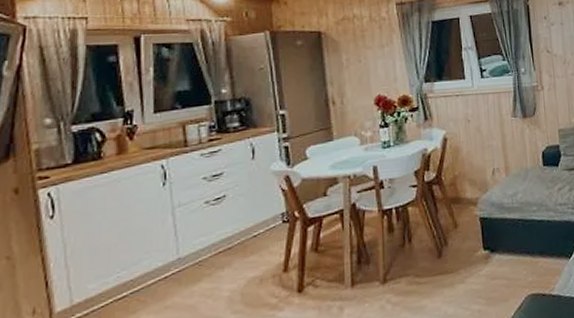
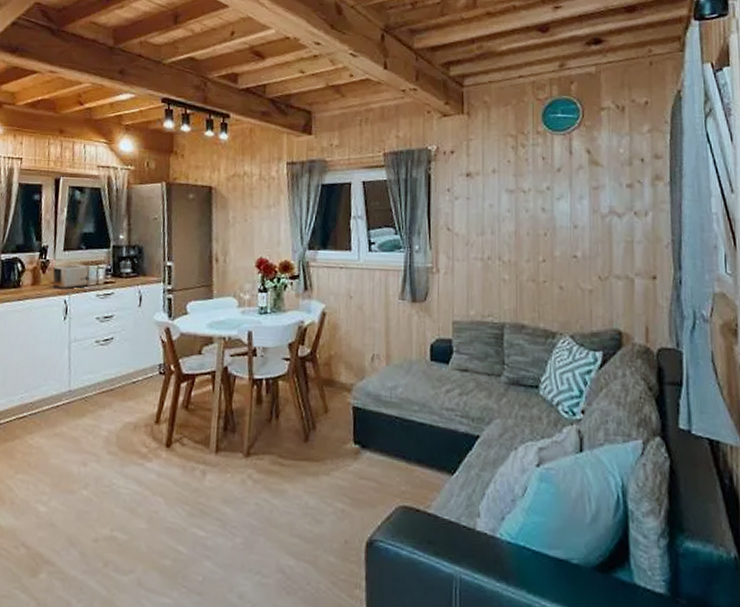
toaster: none [142,124,190,155] -> present [52,264,90,290]

